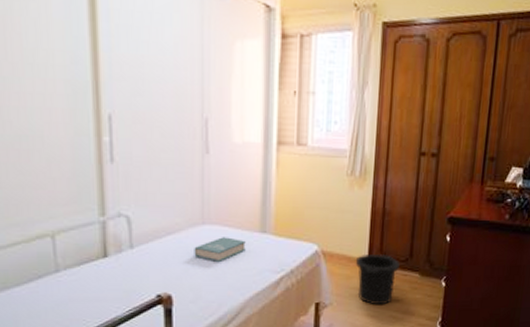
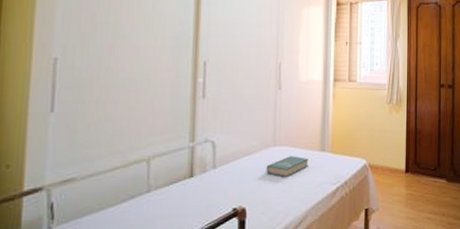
trash can: present [355,255,400,305] -> none [395,165,430,209]

